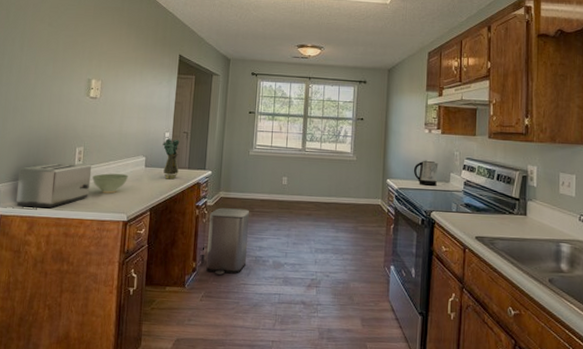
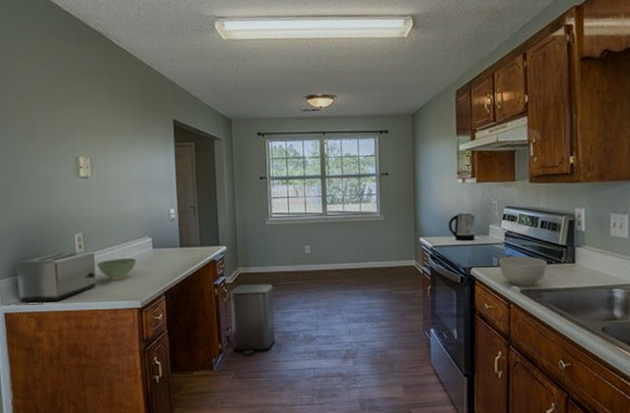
vase: present [162,137,180,180] -> none [168,213,190,260]
bowl: none [456,203,502,233] -> present [498,256,548,286]

